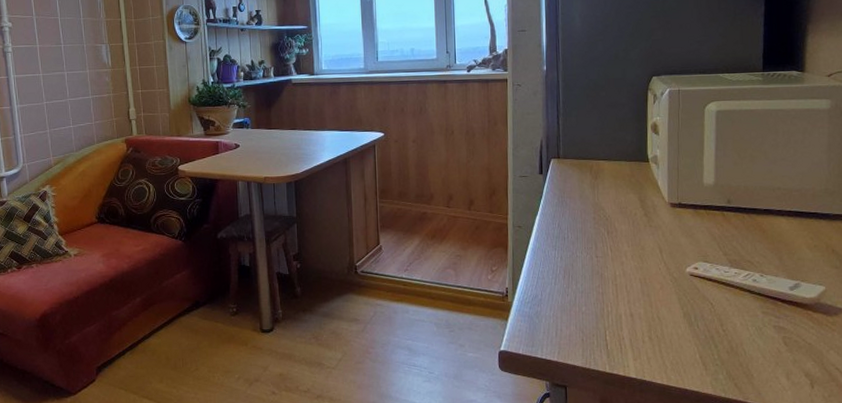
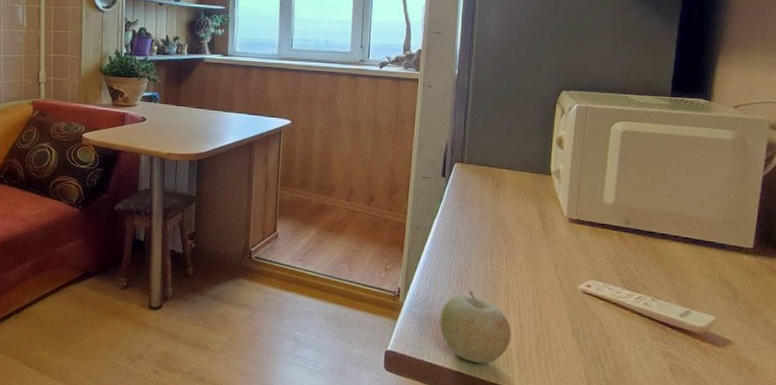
fruit: none [550,284,623,355] -> present [439,290,512,364]

